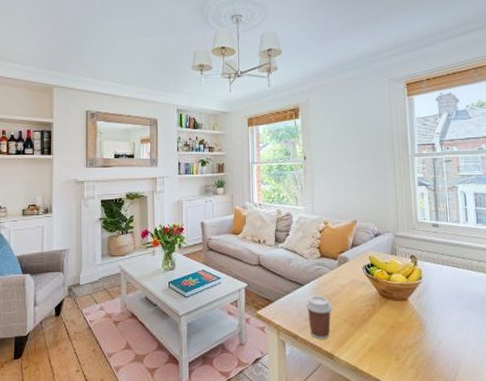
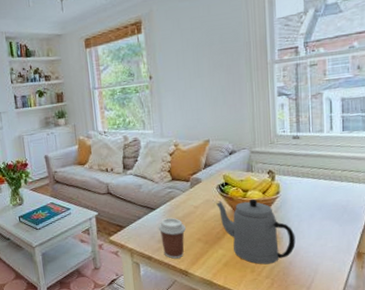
teapot: none [362,282,438,353] -> present [216,198,296,265]

